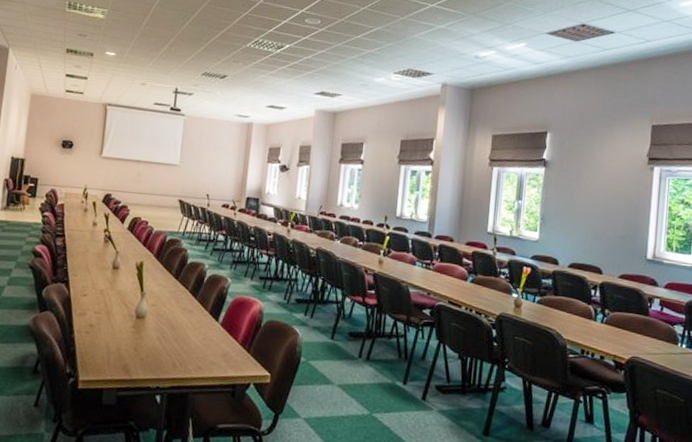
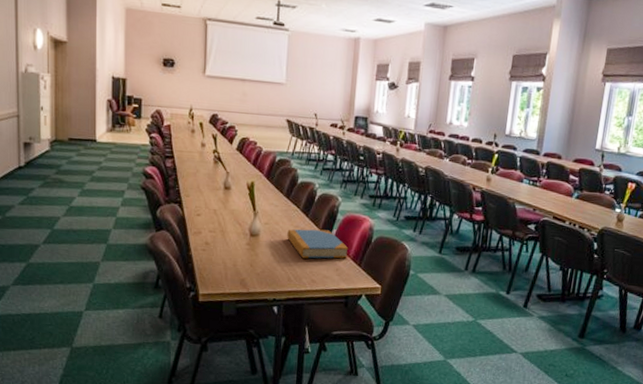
book: none [174,311,237,344] -> present [287,229,349,259]

